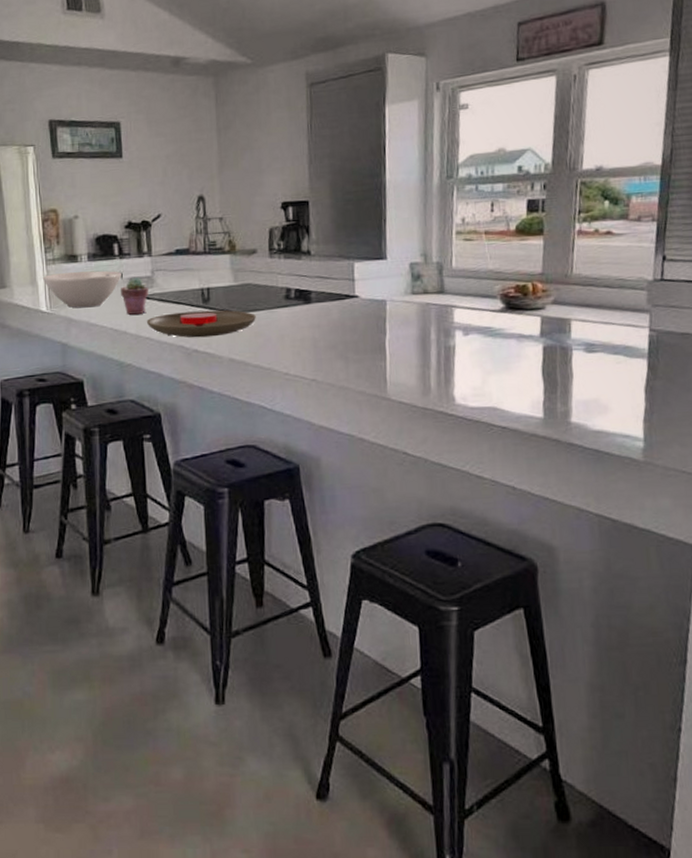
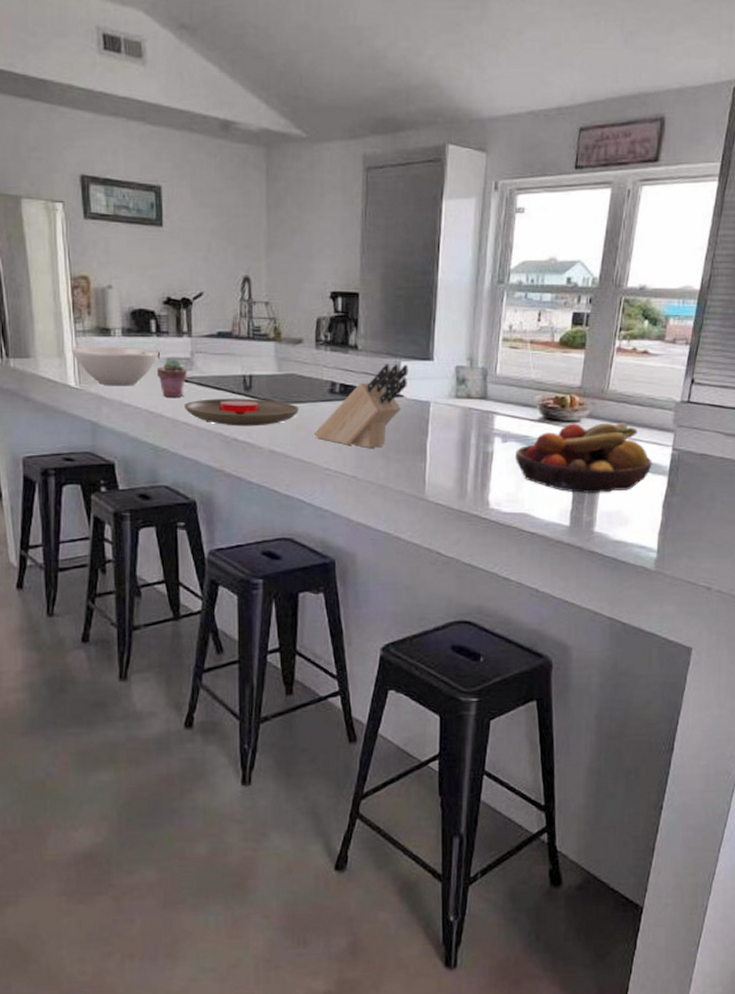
knife block: none [271,265,362,350] -> present [313,364,408,448]
fruit bowl: none [479,306,629,383] -> present [515,422,652,493]

